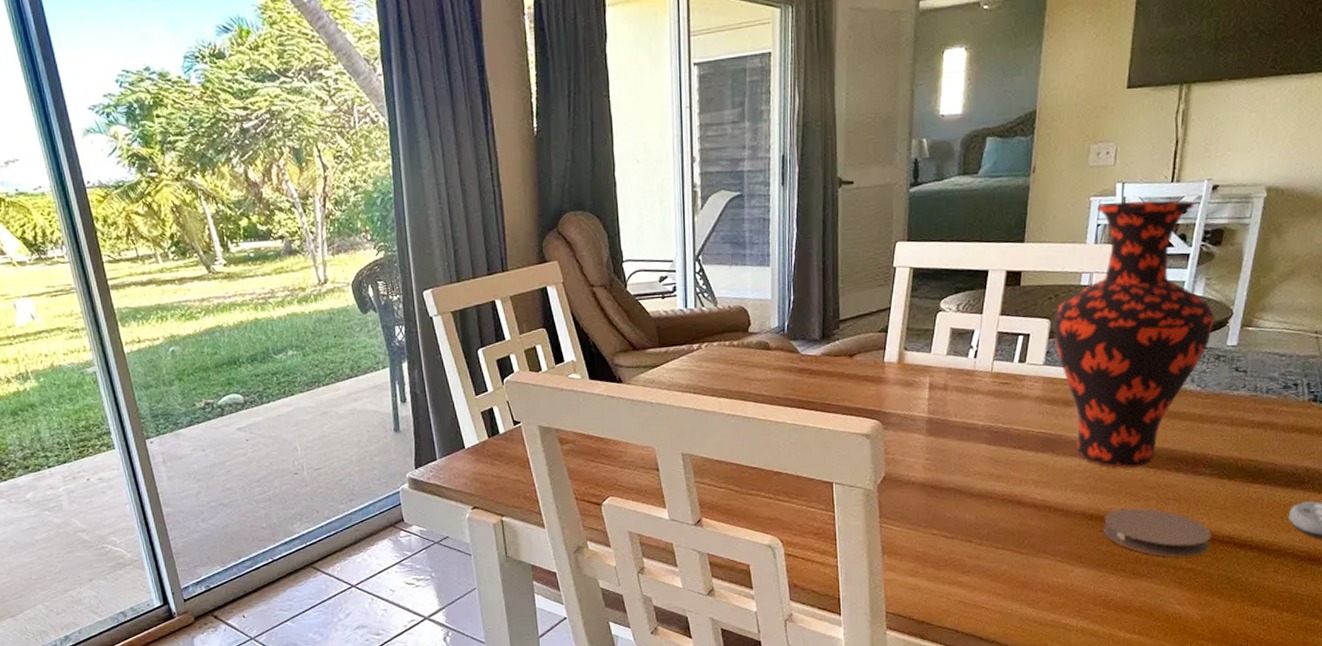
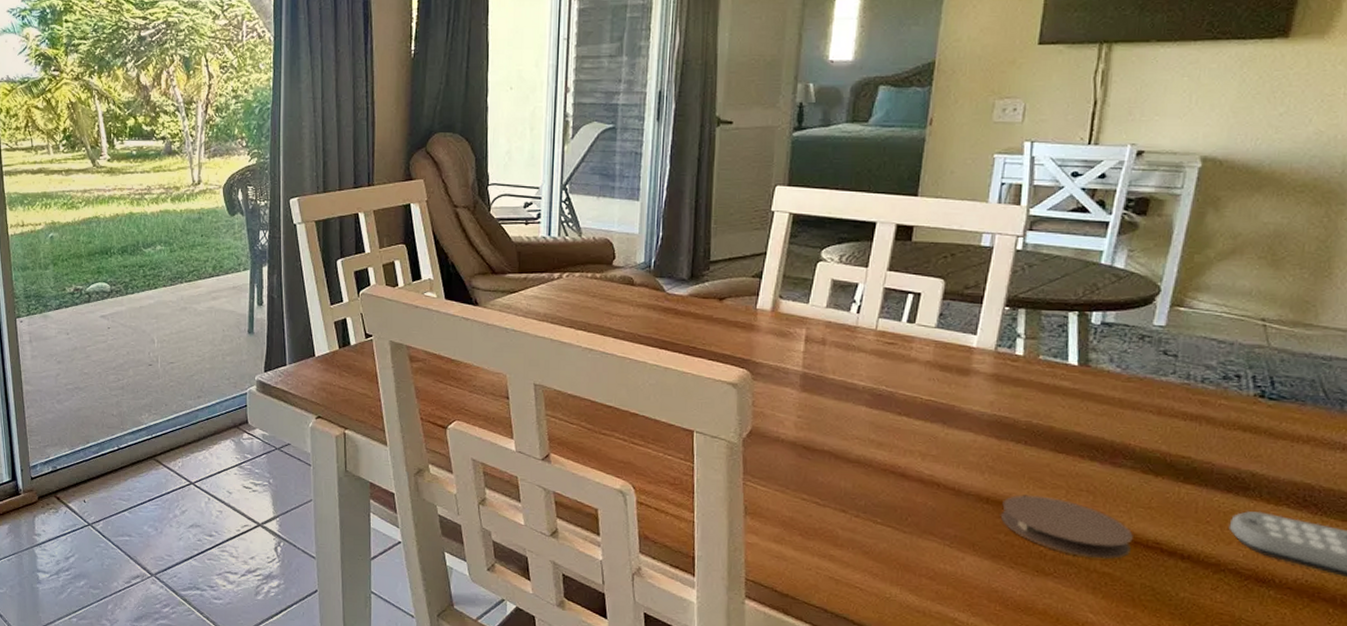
vase: present [1054,199,1215,468] -> none [948,161,1139,450]

